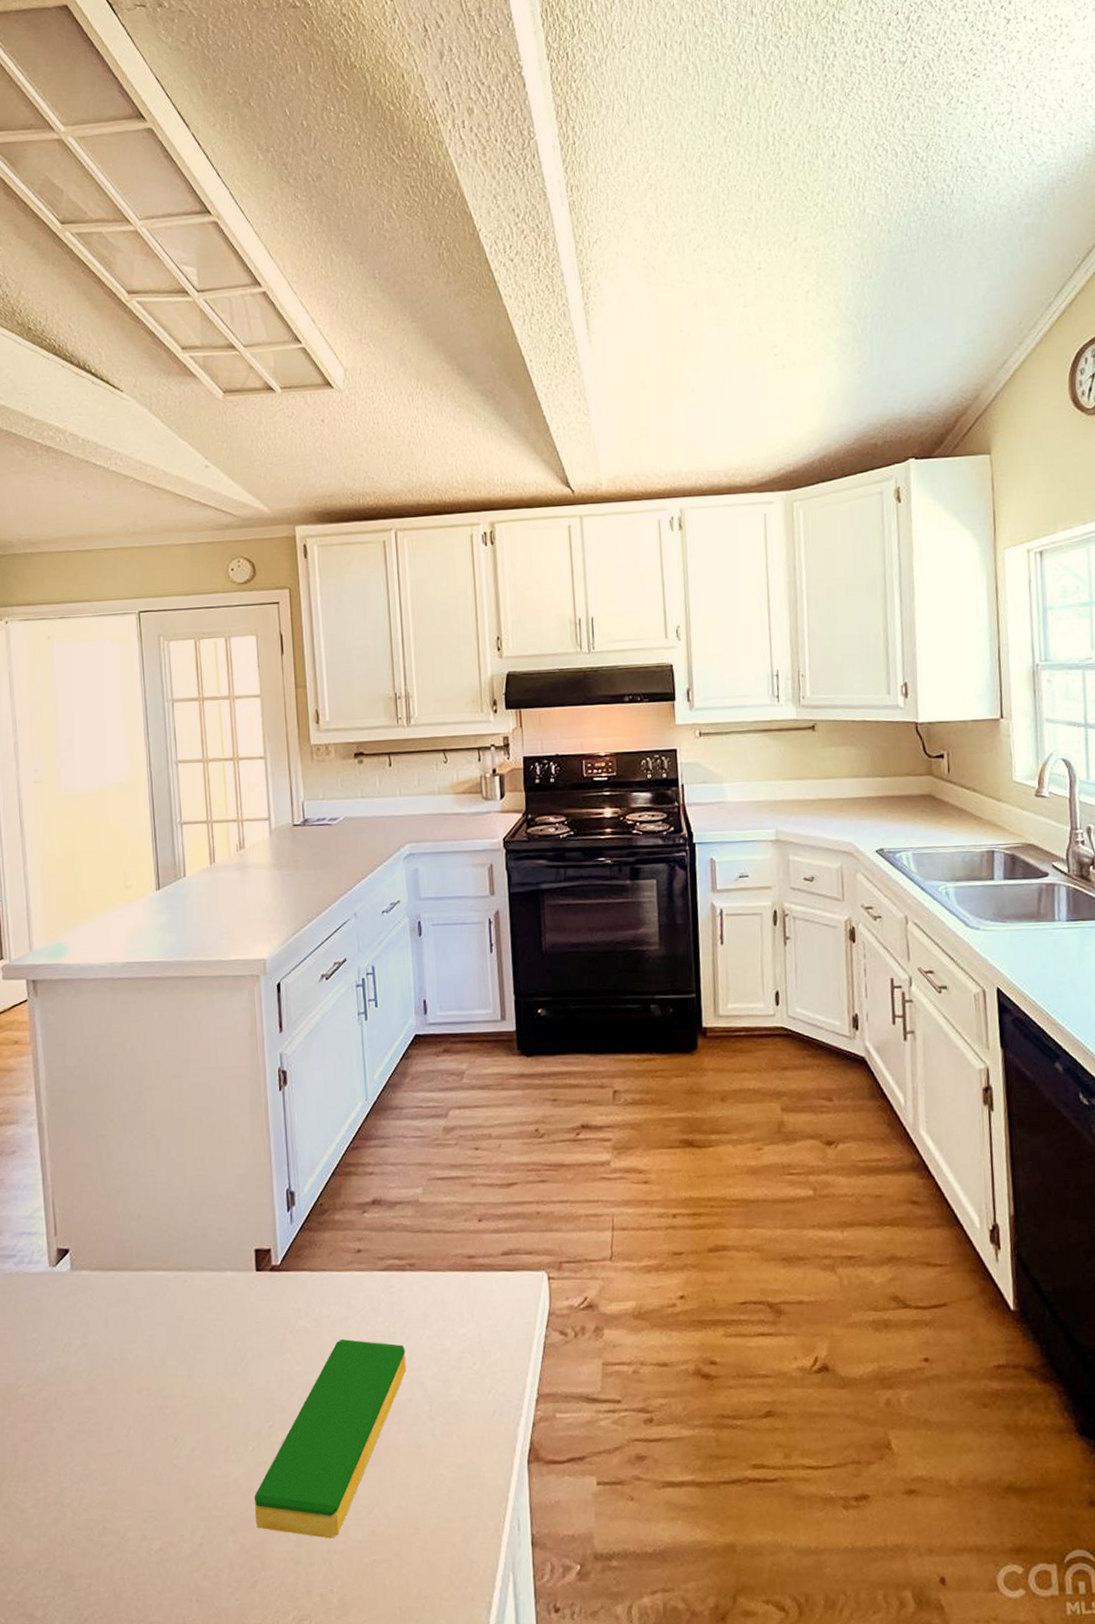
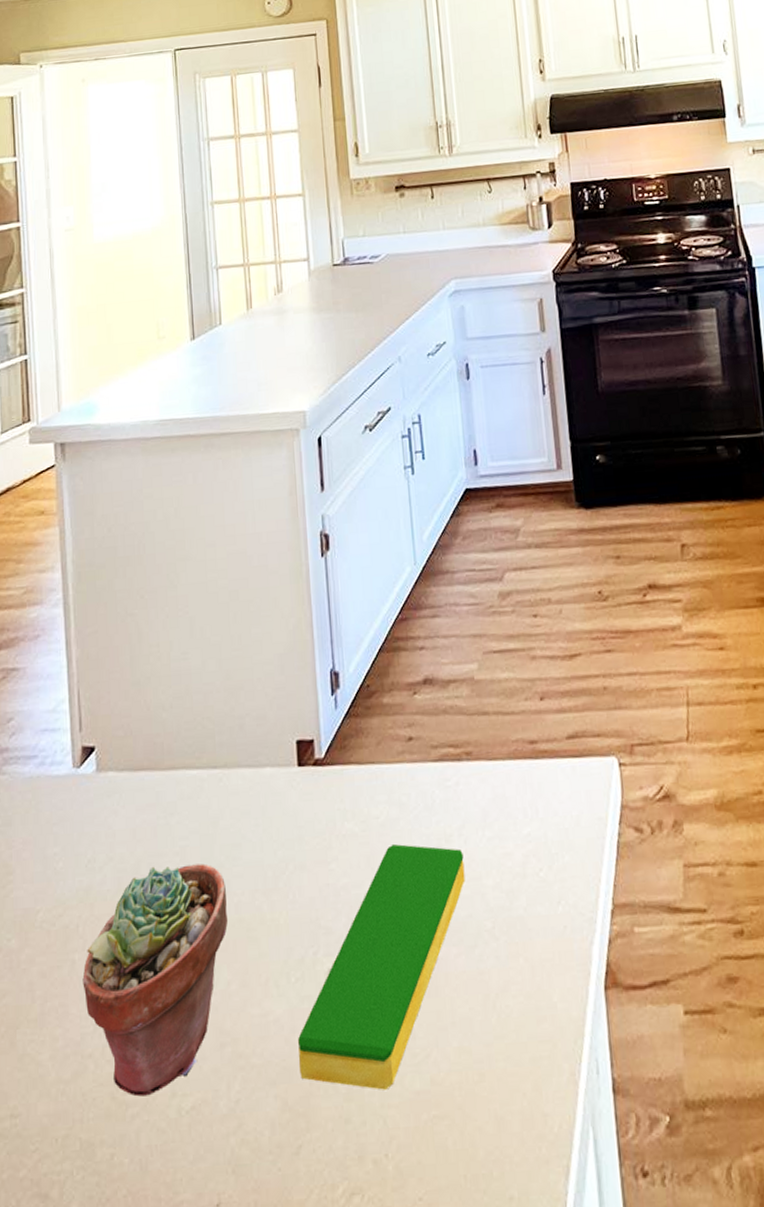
potted succulent: none [61,1350,192,1539] -> present [82,863,229,1097]

